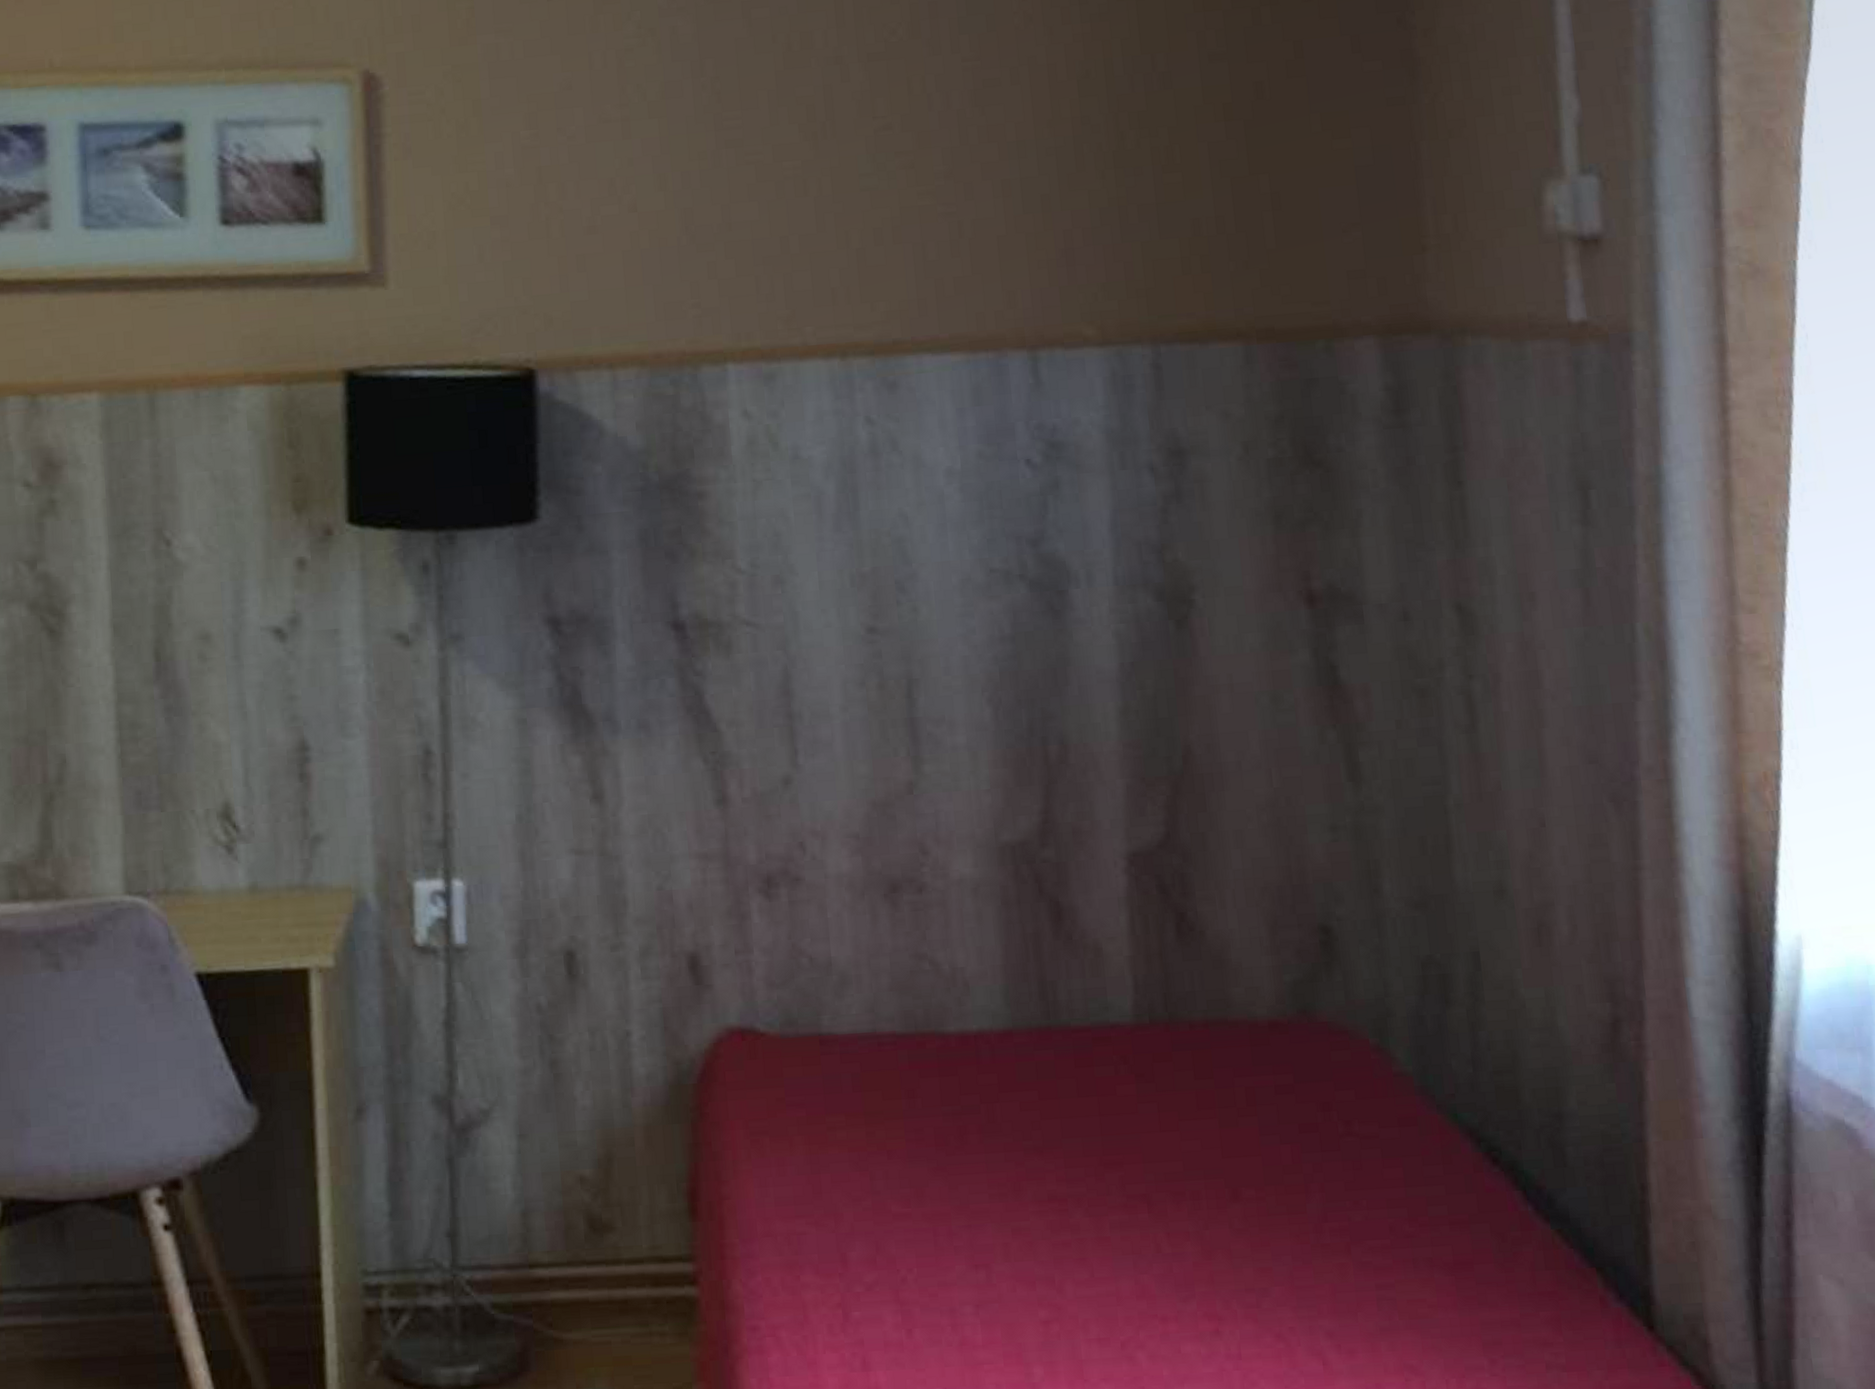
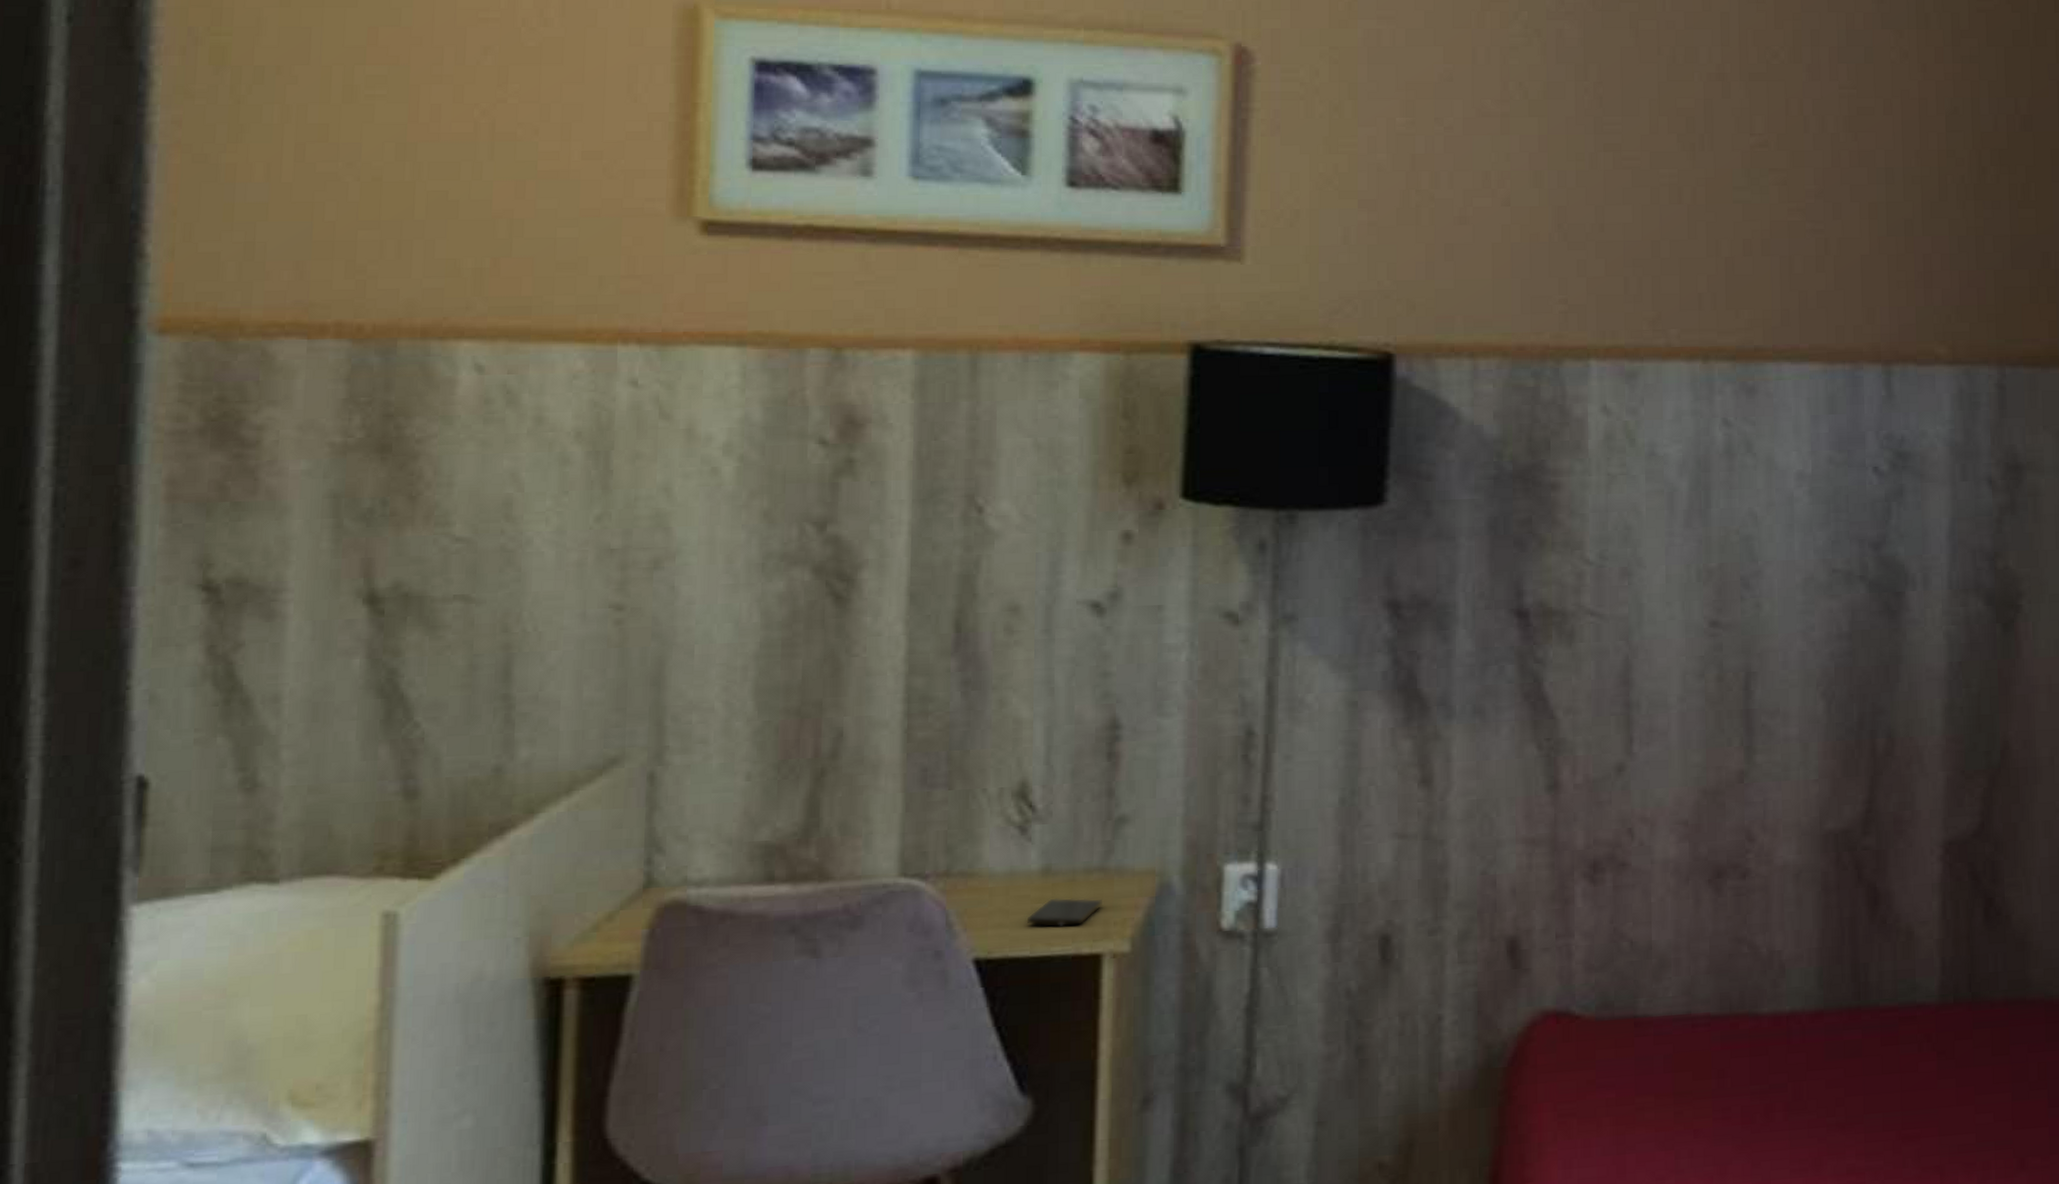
smartphone: none [239,914,307,943] -> present [1026,898,1103,927]

